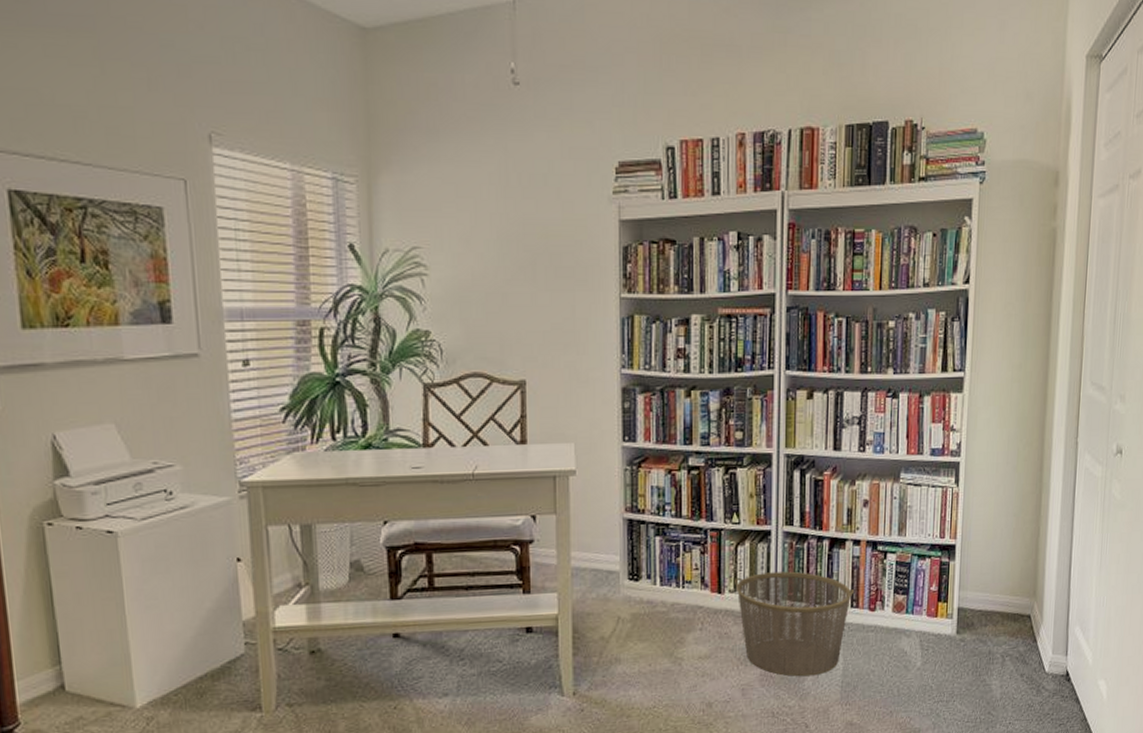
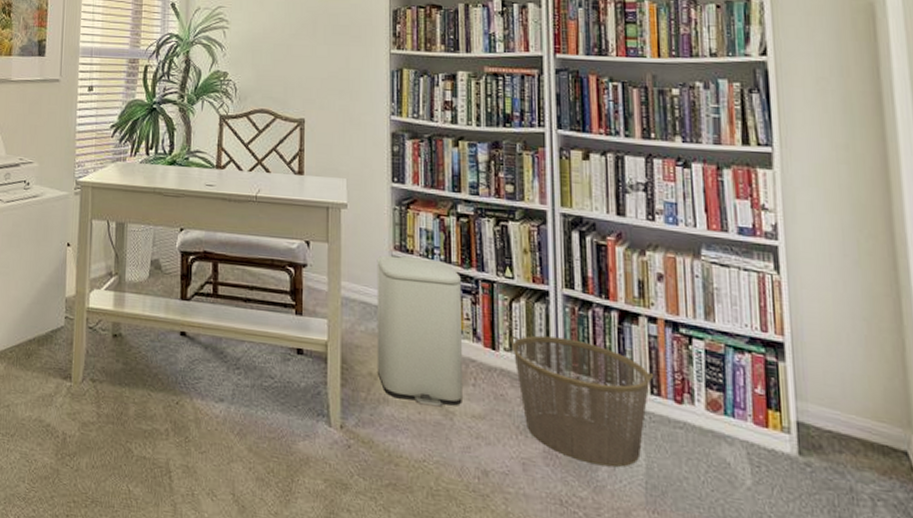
pedal bin: none [607,516,691,657] -> present [377,255,462,407]

